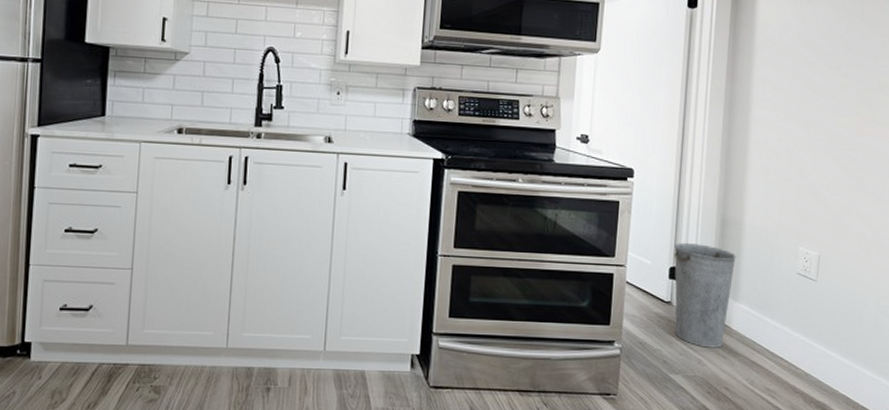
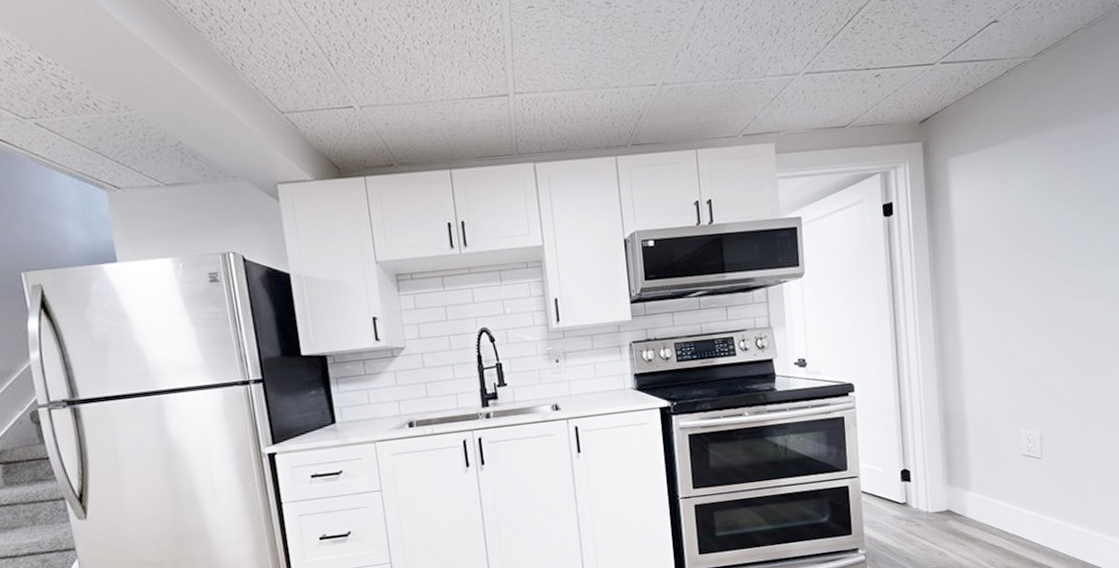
bucket: present [674,242,737,348] -> none [902,443,963,540]

